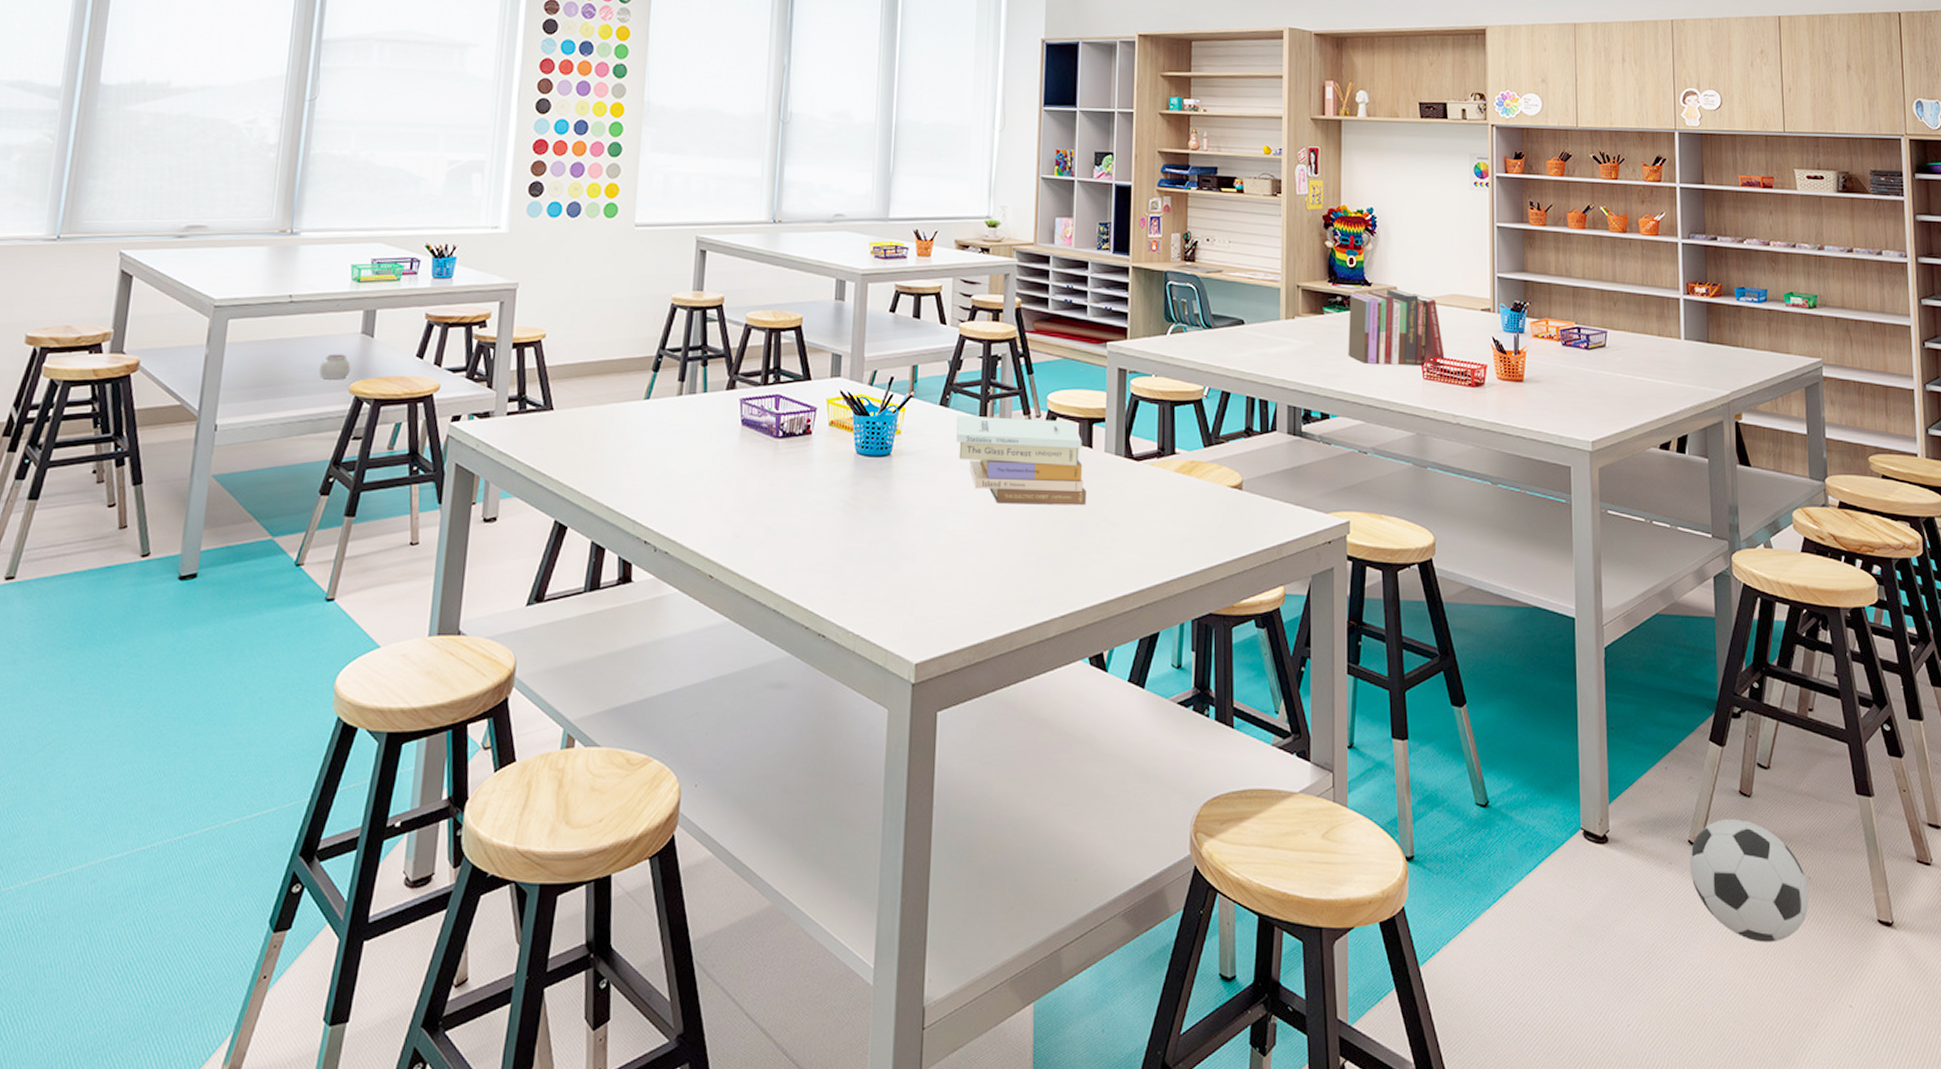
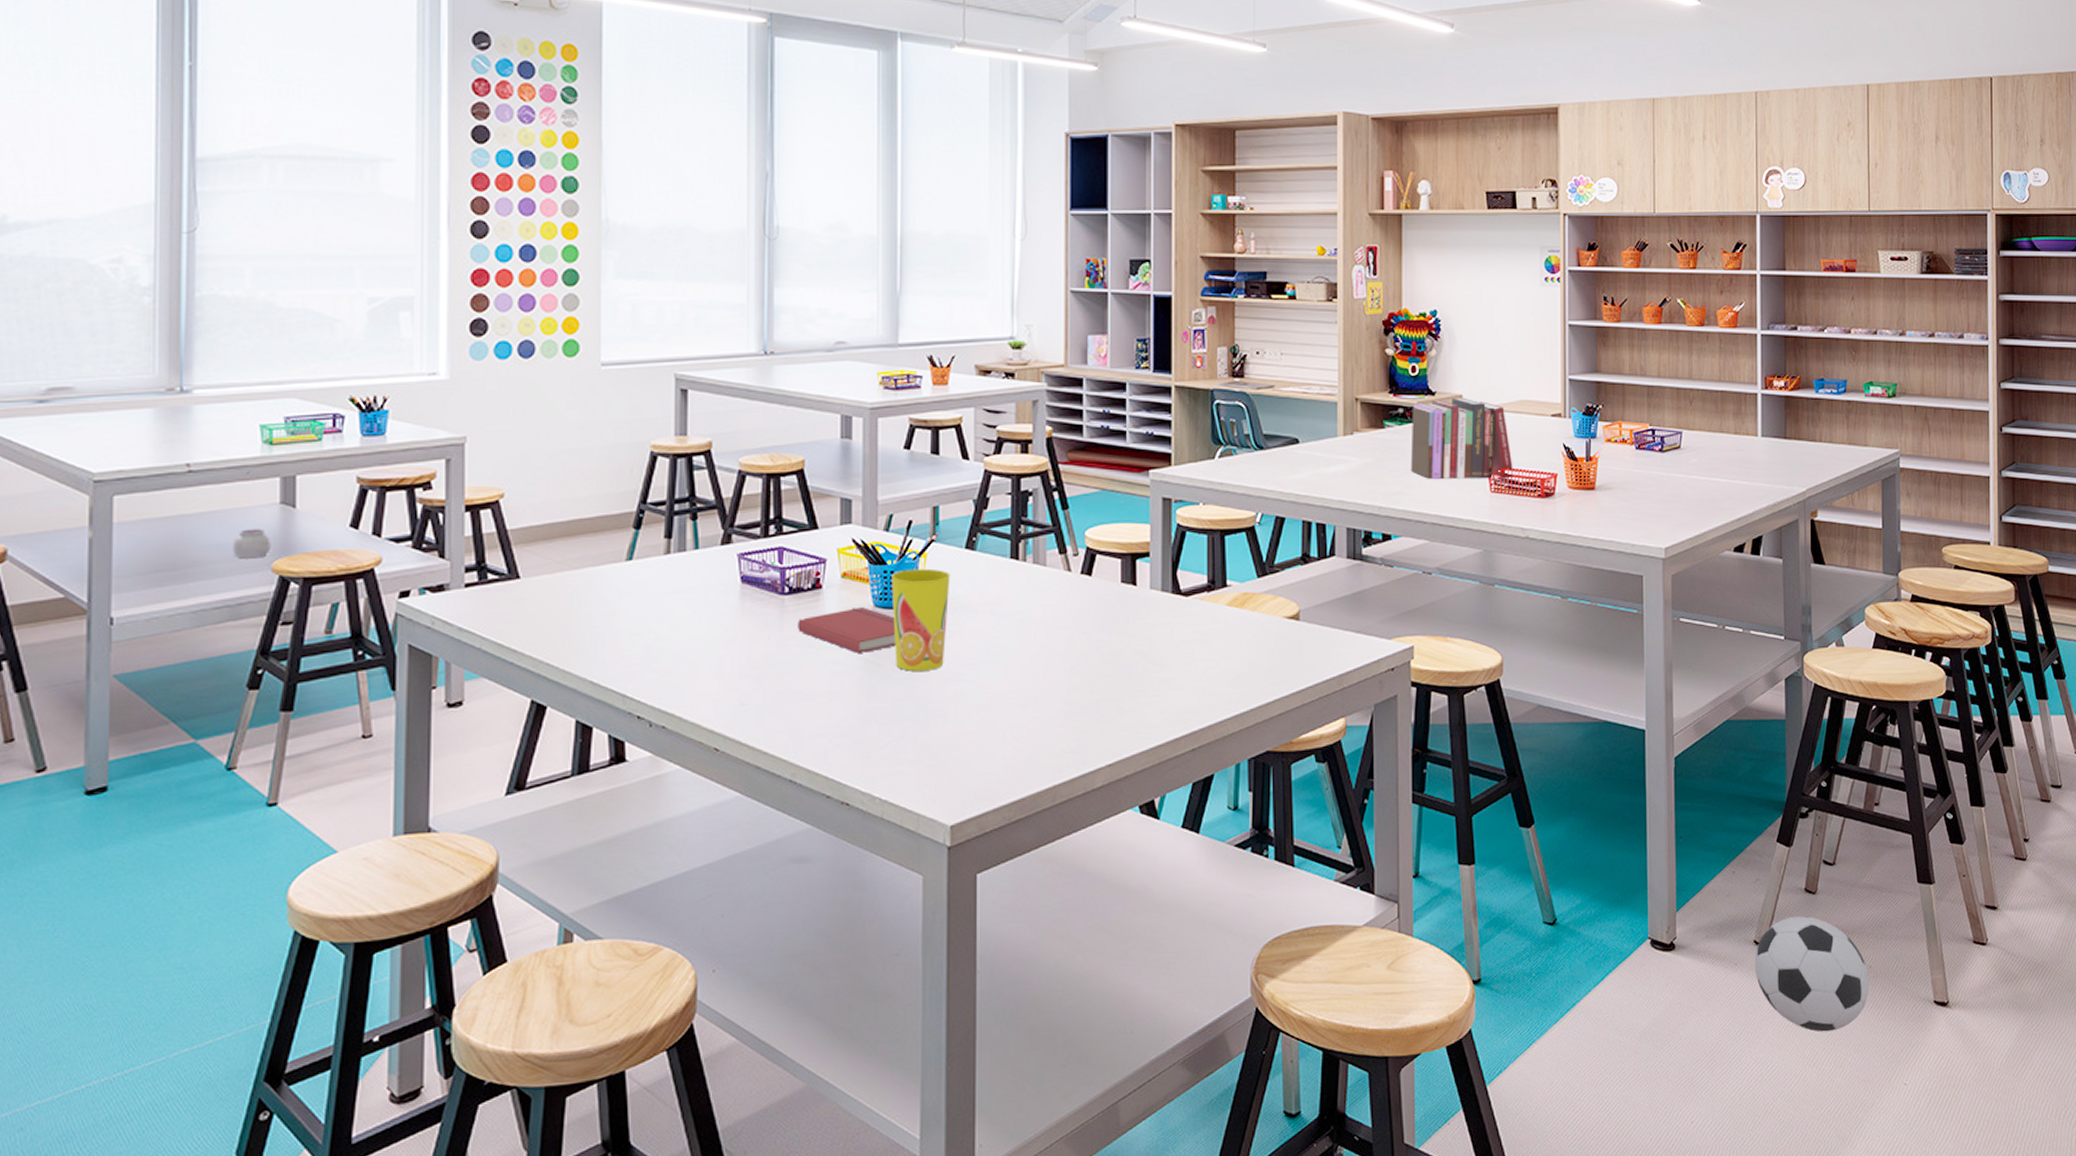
book: none [788,454,875,497] -> present [798,607,896,654]
cup: none [872,421,925,516] -> present [891,568,951,671]
books: present [956,416,1086,505] -> none [984,557,1131,651]

